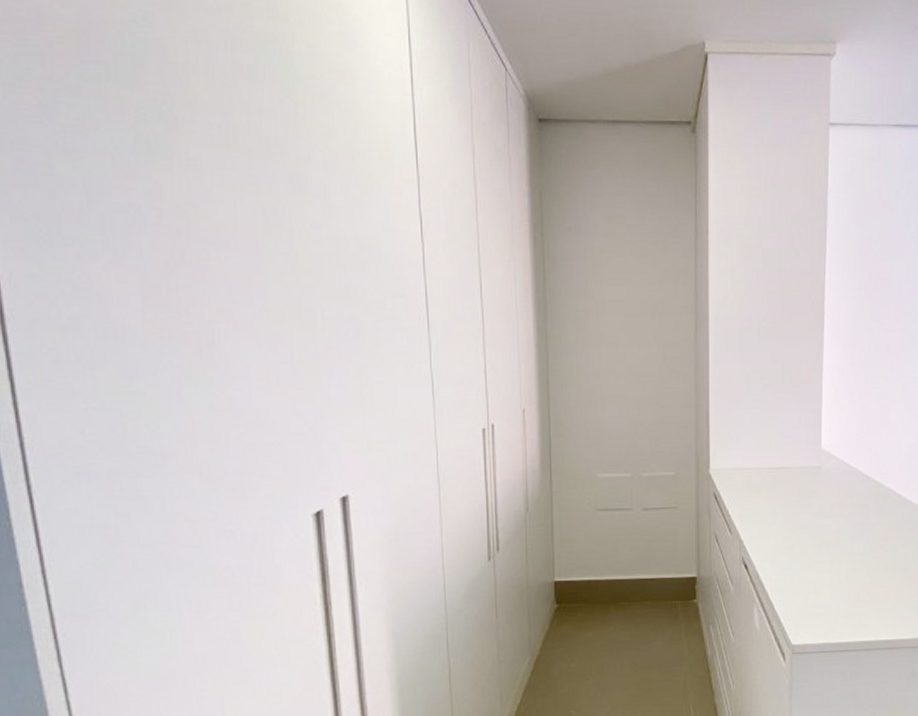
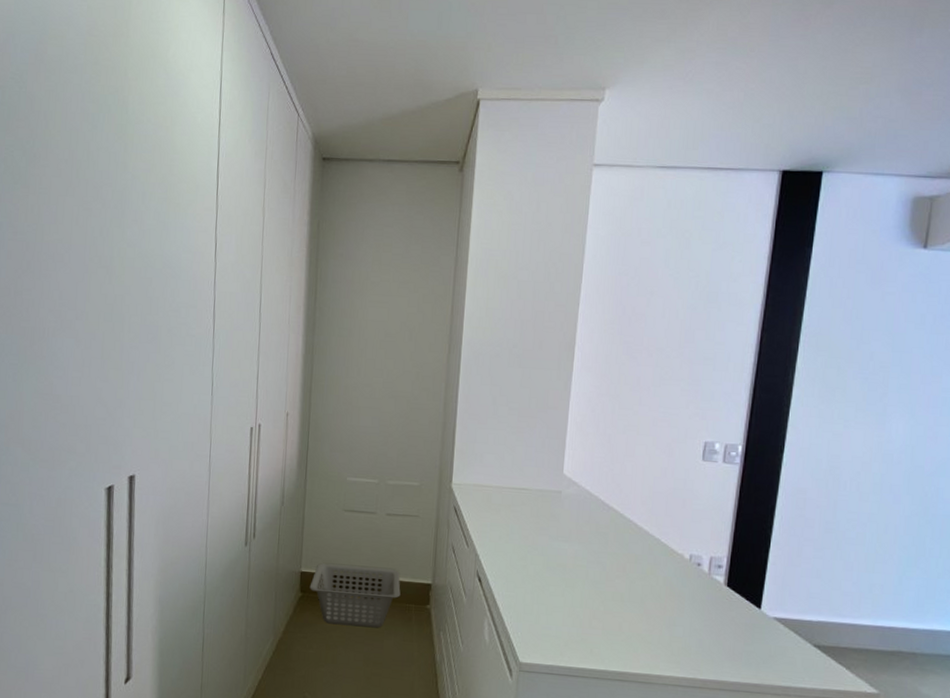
laundry basket: none [565,567,665,634] -> present [309,563,401,628]

